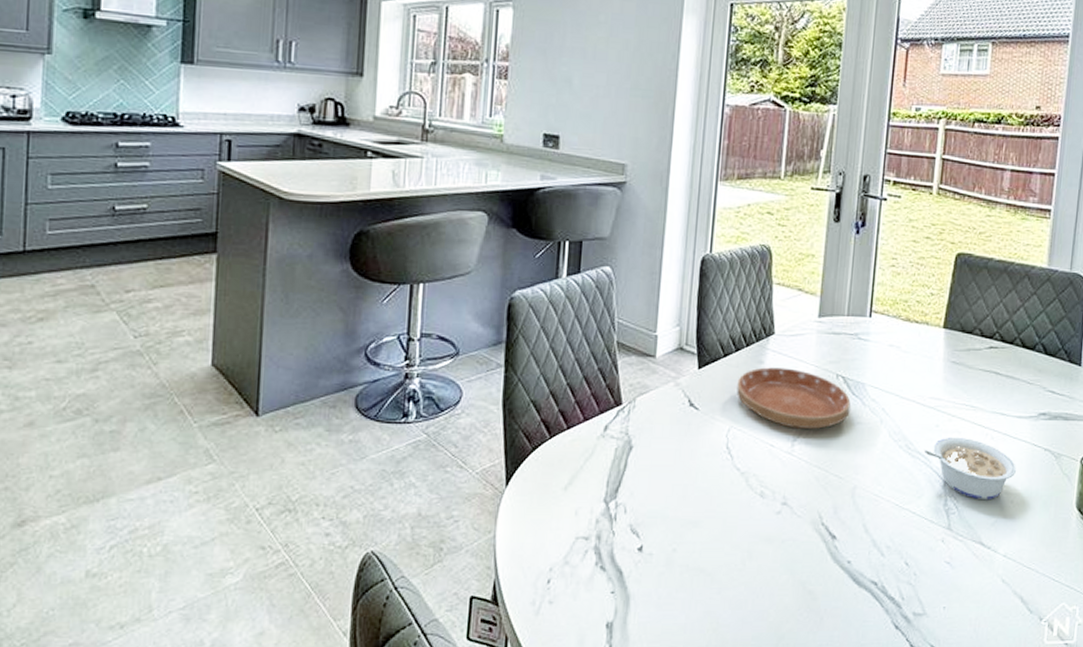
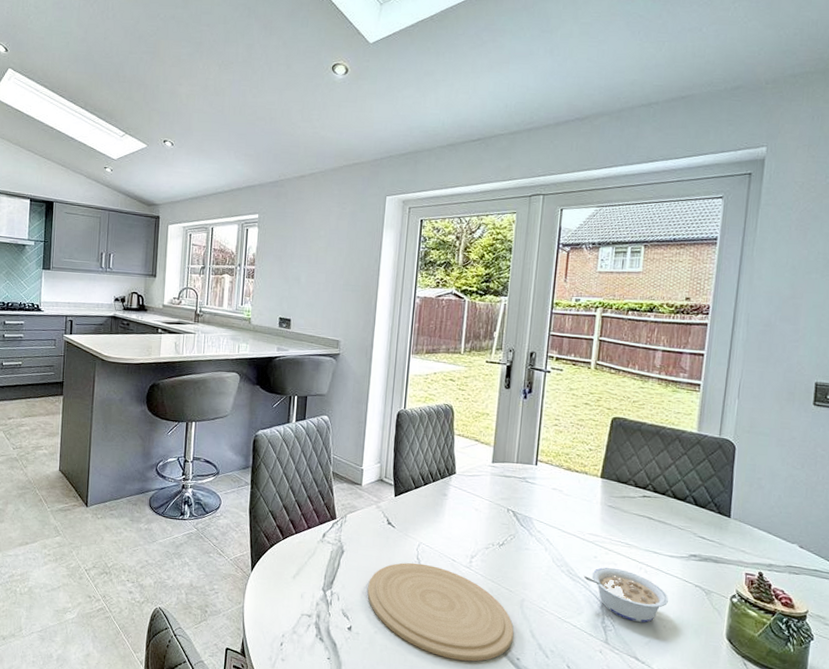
plate: none [663,453,845,573] -> present [367,562,514,662]
saucer: present [737,367,851,429] -> none [425,499,520,551]

